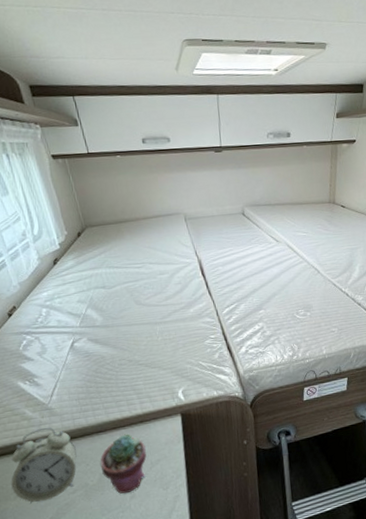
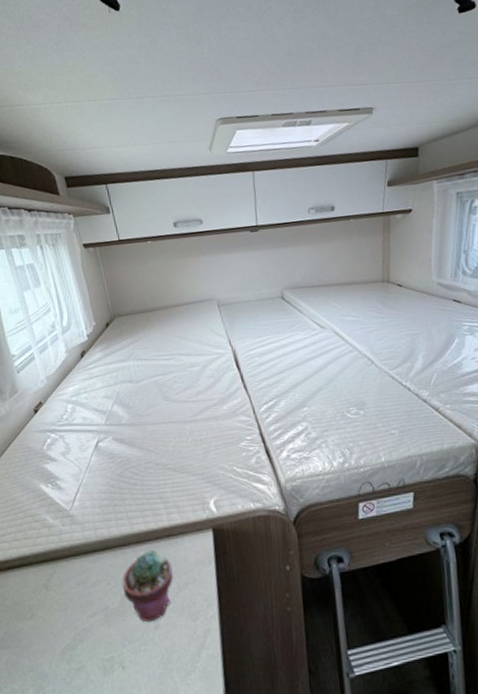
alarm clock: present [11,427,77,504] -> none [28,537,97,625]

